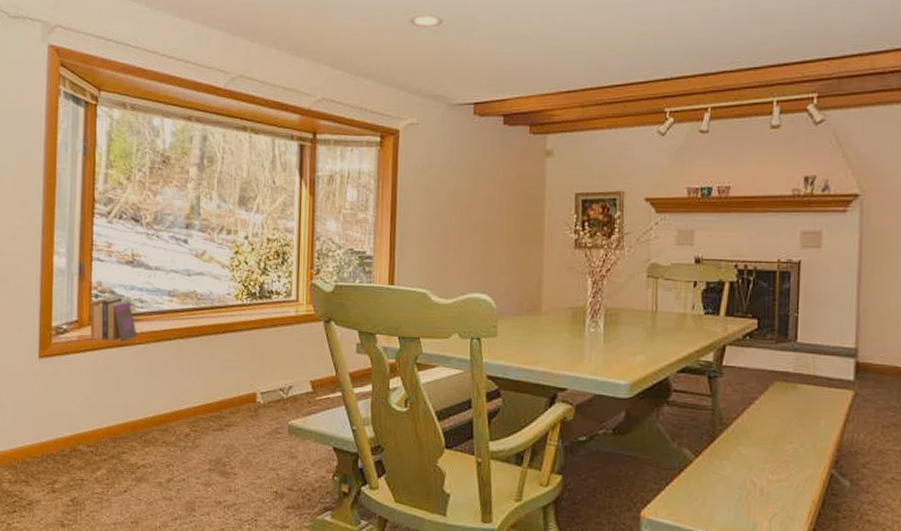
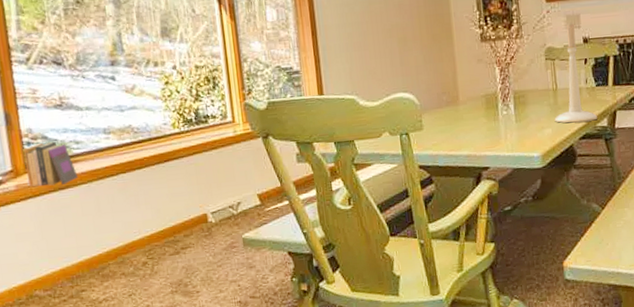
candlestick: none [649,239,702,353] -> present [554,23,597,123]

